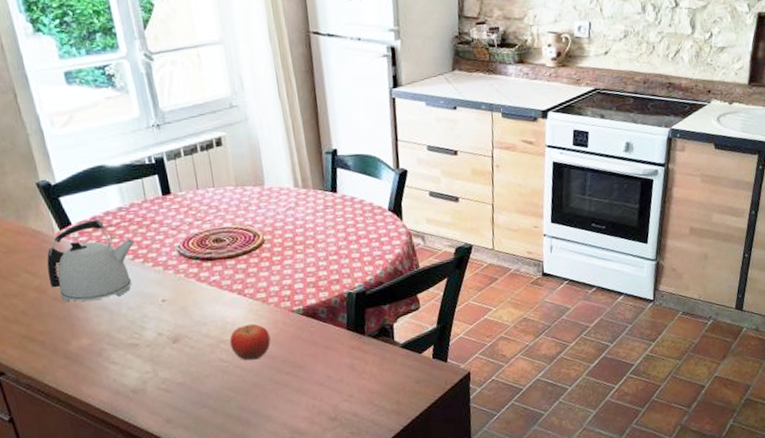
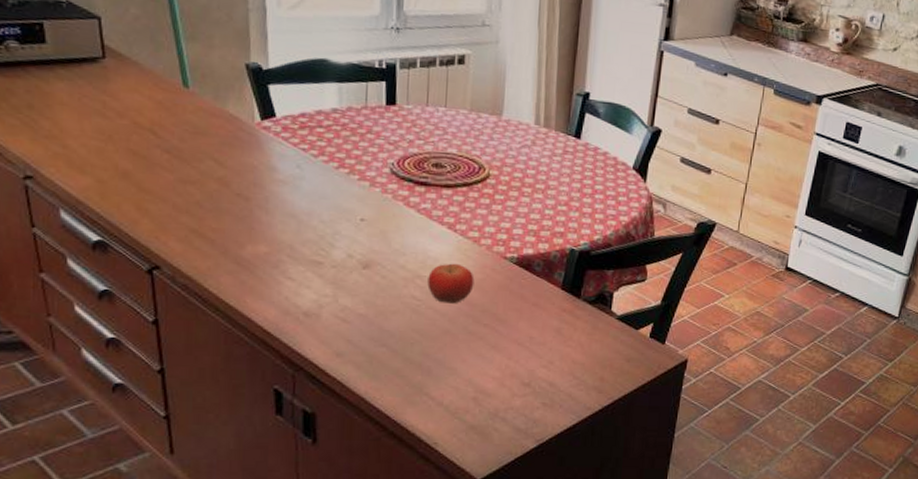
kettle: present [47,219,135,303] -> none [235,116,344,206]

